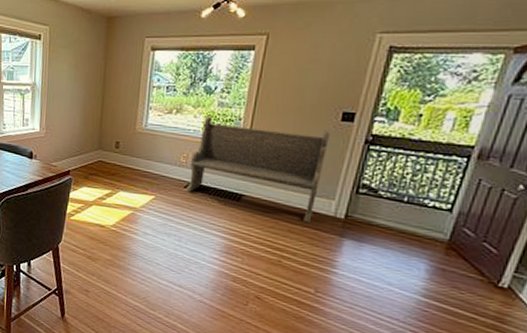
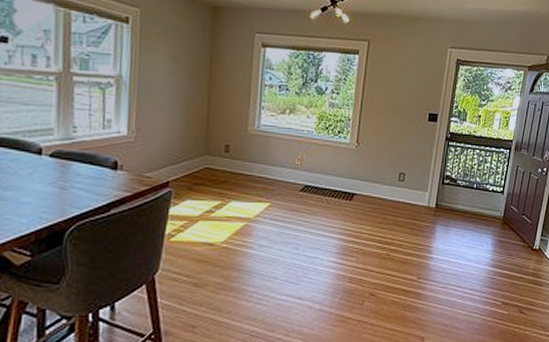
bench: present [186,116,330,222] -> none [302,116,421,214]

